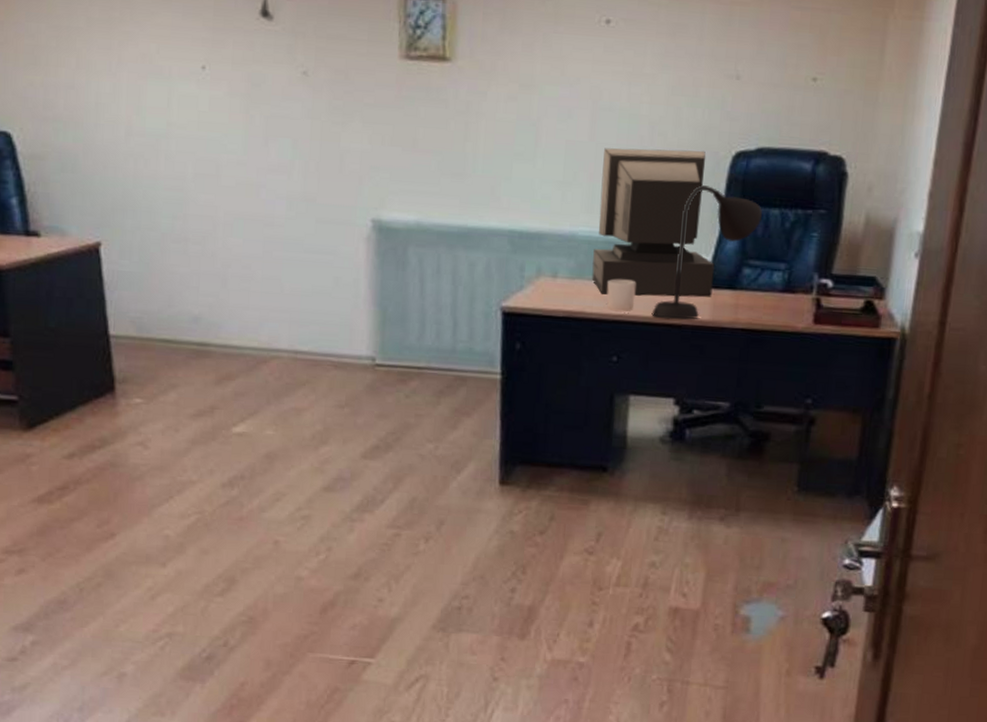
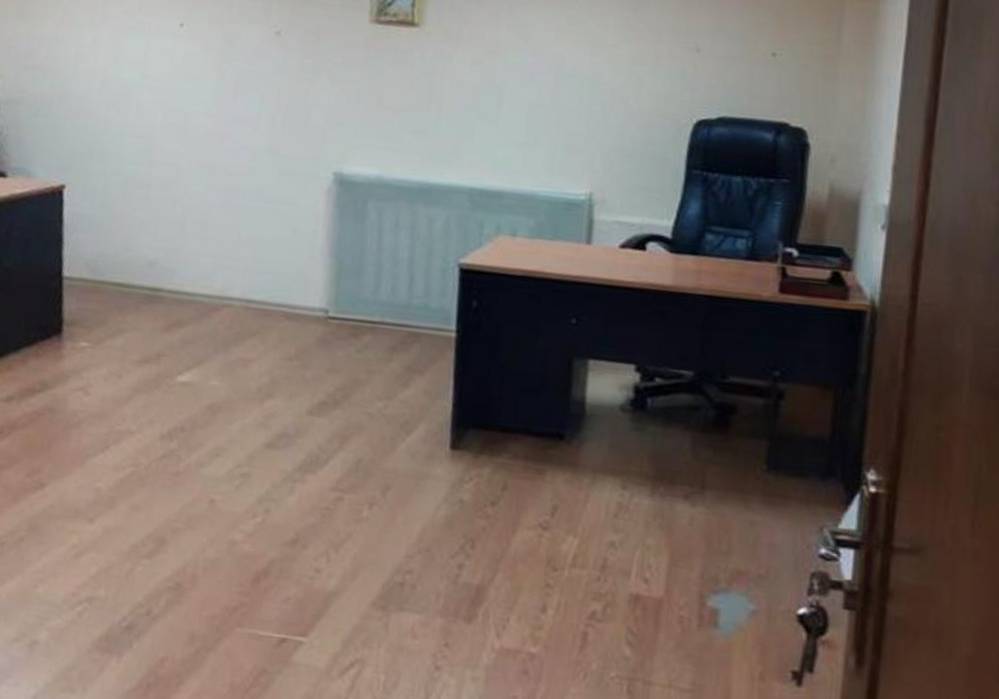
computer: present [591,148,715,298] -> none [551,112,677,262]
mug: present [606,279,637,312] -> none [566,240,597,274]
desk lamp: present [651,185,762,320] -> none [612,151,724,285]

